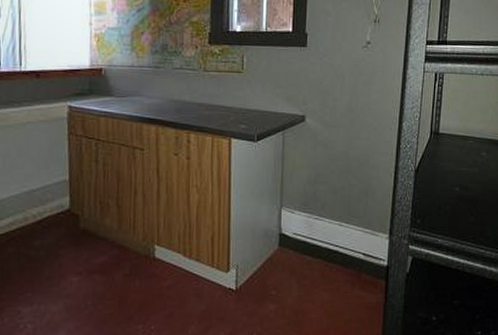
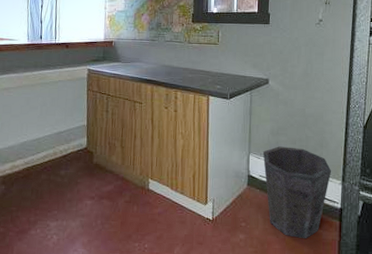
waste bin: none [297,197,378,305] -> present [262,146,332,239]

